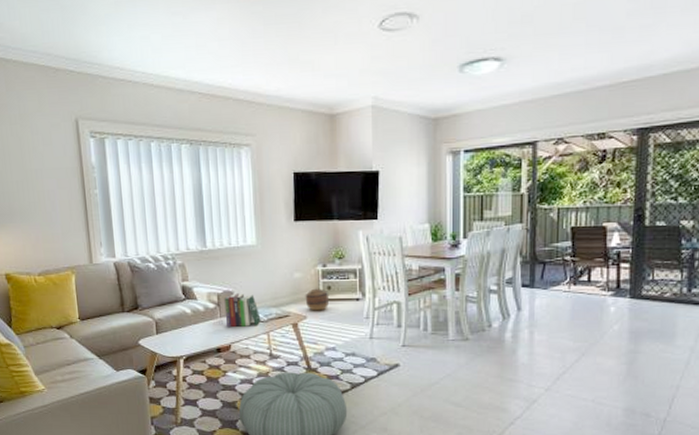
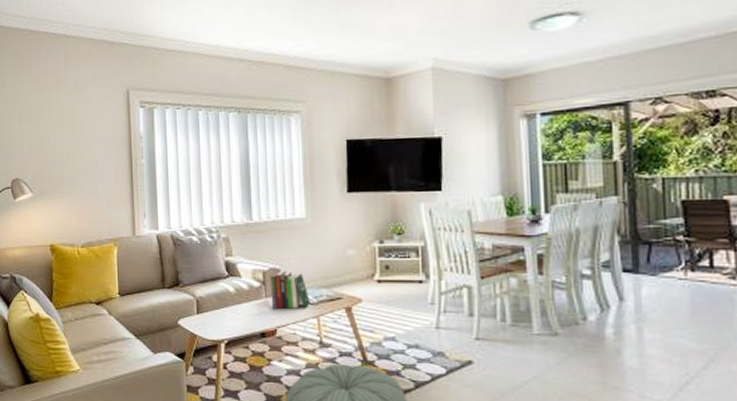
basket: present [305,288,330,311] -> none [359,267,388,294]

